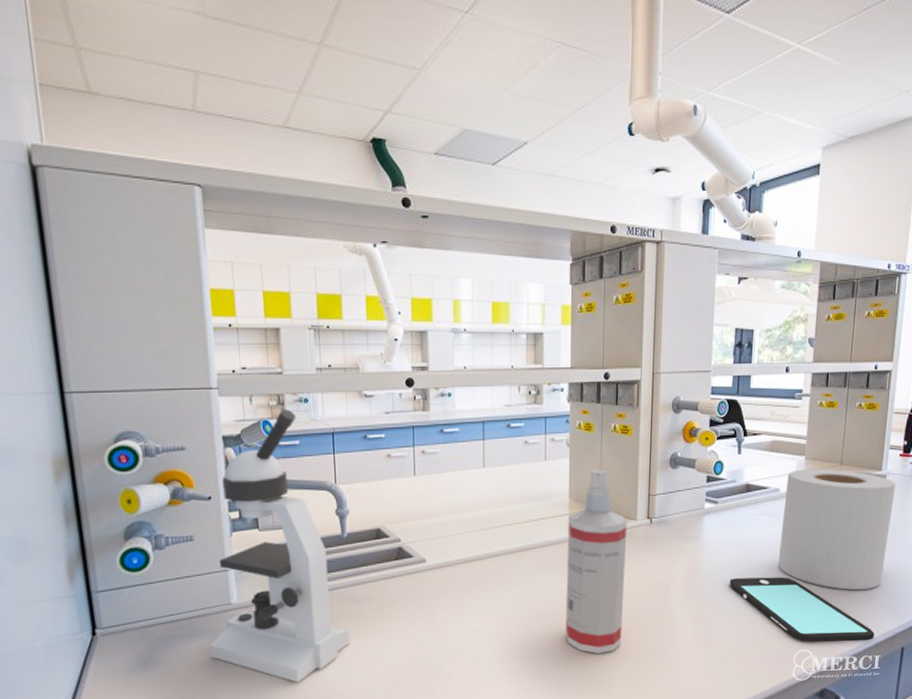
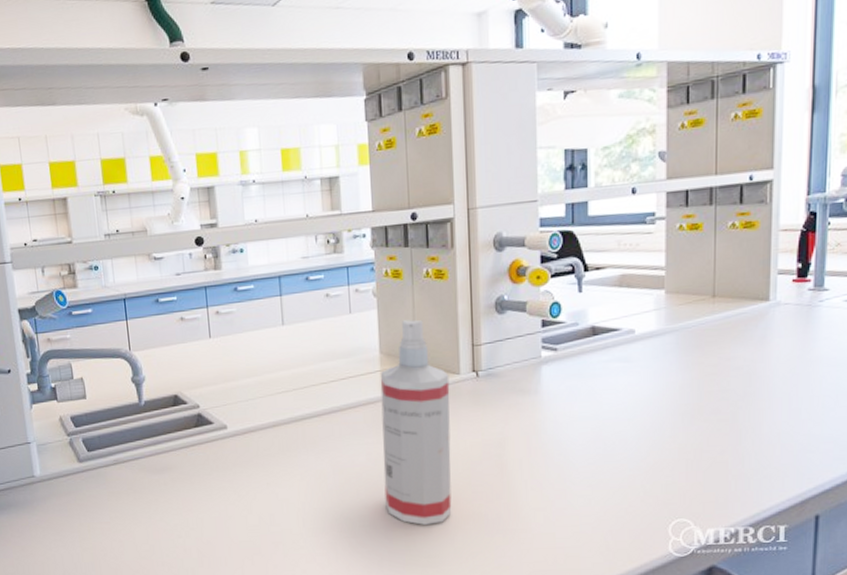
microscope: present [210,409,350,683] -> none [16,278,154,557]
tablet: present [729,577,875,642] -> none [578,433,776,510]
paper towel roll: present [777,469,896,591] -> none [639,303,791,447]

